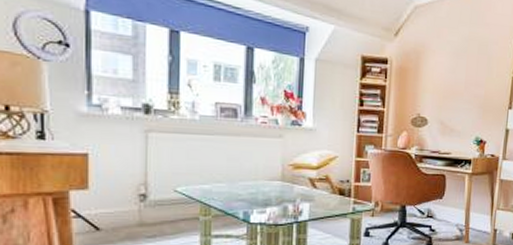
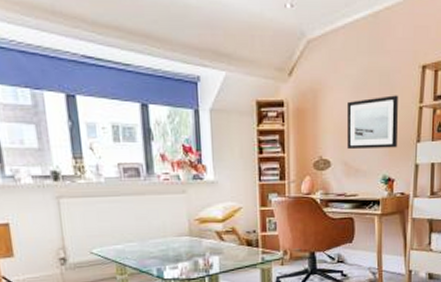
wall art: none [444,64,494,112] -> present [347,95,398,150]

